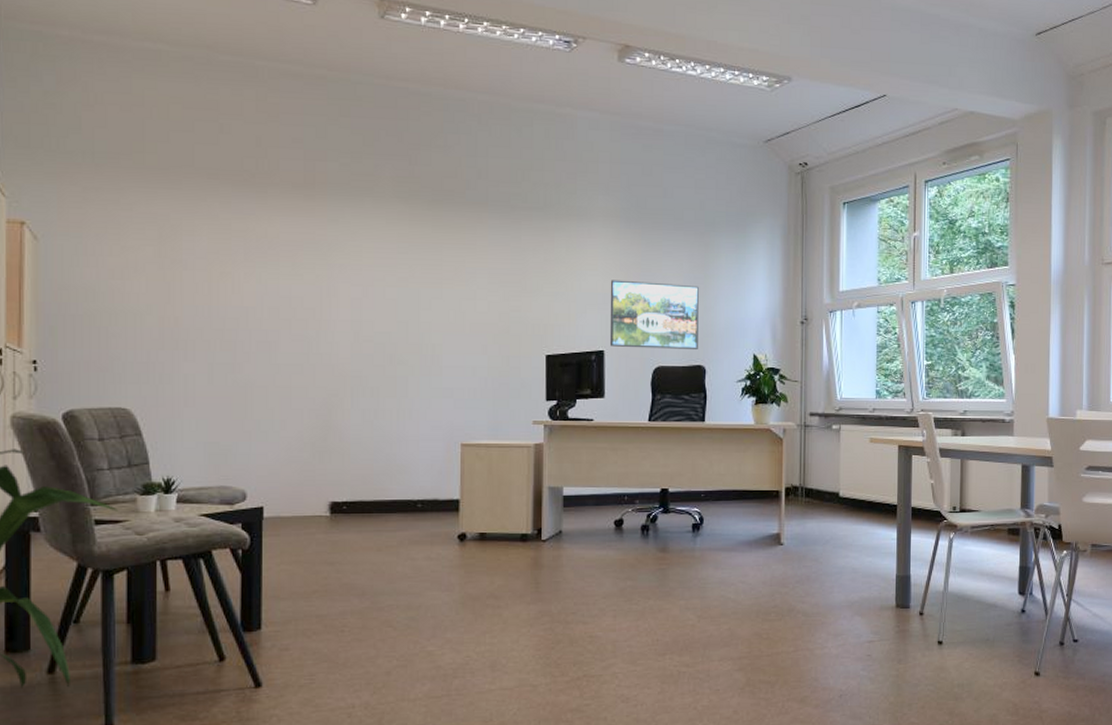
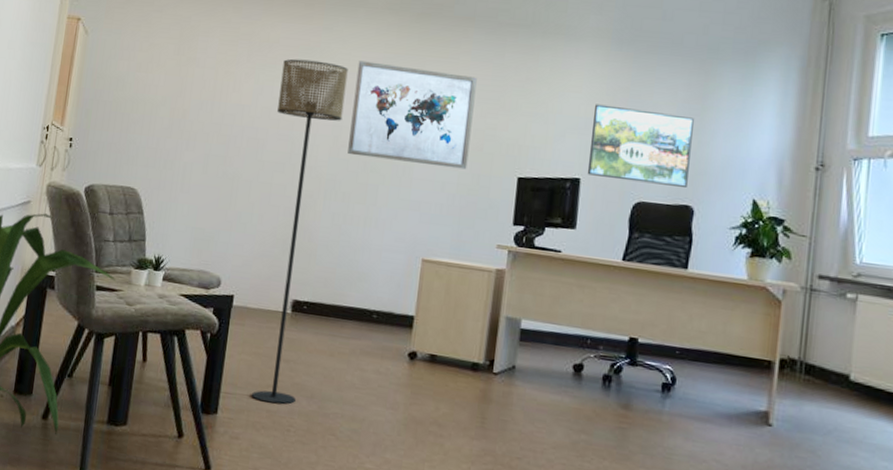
floor lamp: none [287,254,361,608] -> present [252,58,348,405]
wall art: none [371,252,496,353] -> present [348,60,477,170]

